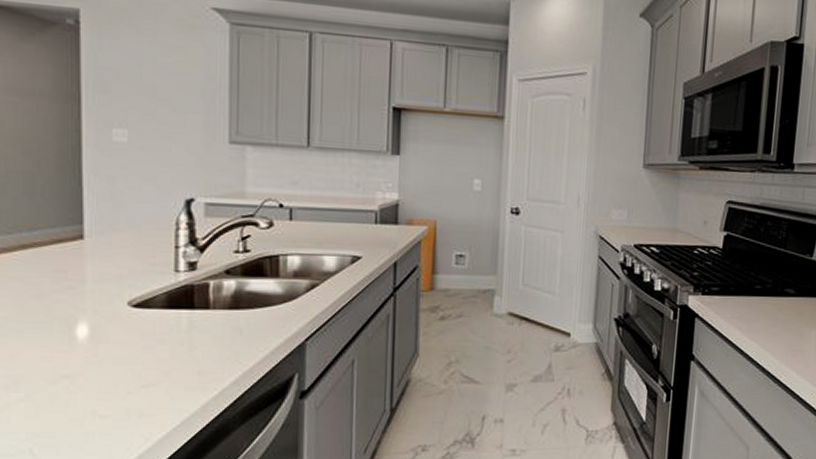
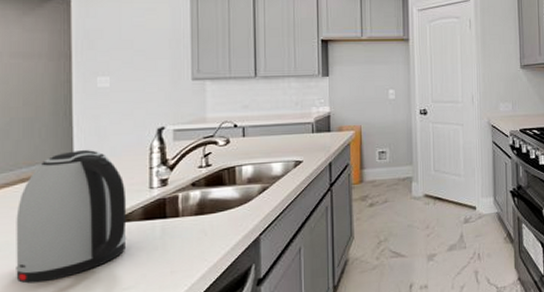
kettle: none [16,217,147,369] -> present [16,150,127,284]

